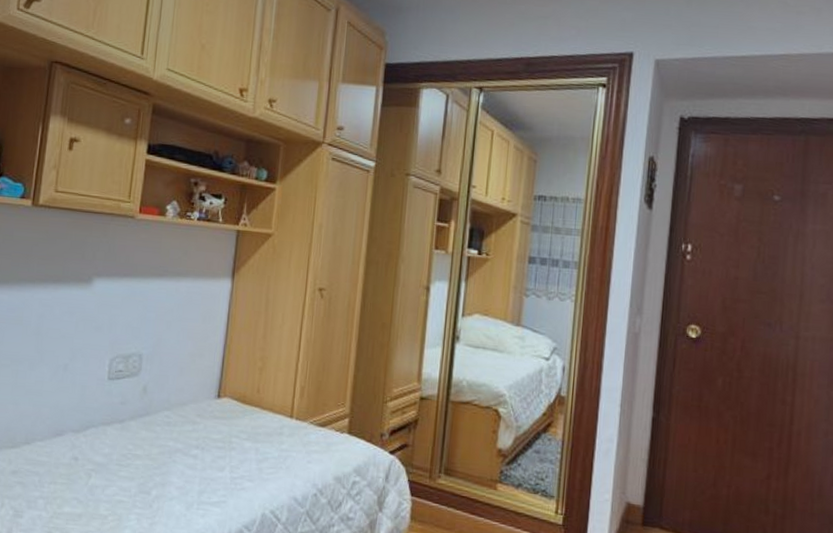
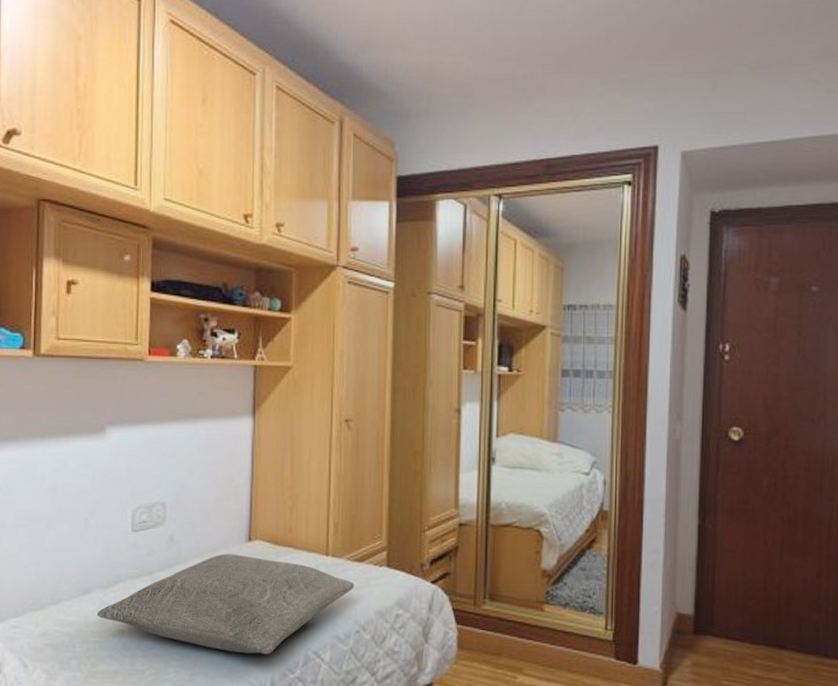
pillow: none [67,408,316,511] -> present [97,554,355,655]

